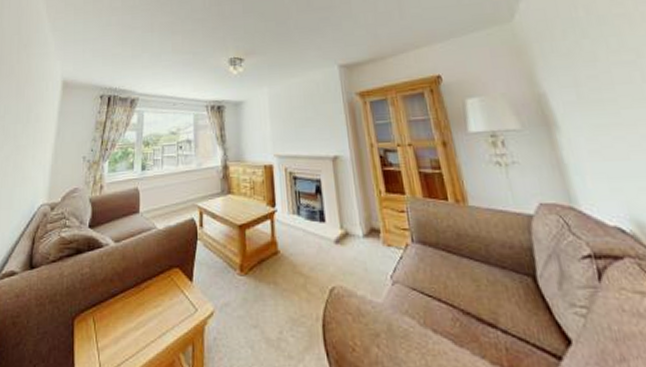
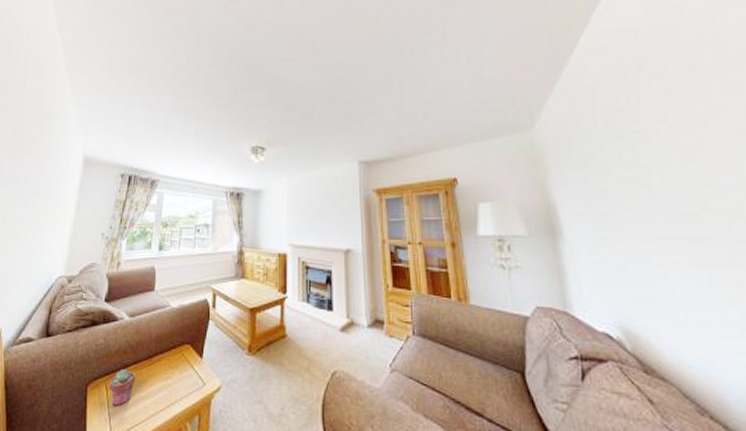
potted succulent: none [97,299,124,340] -> present [109,369,136,406]

